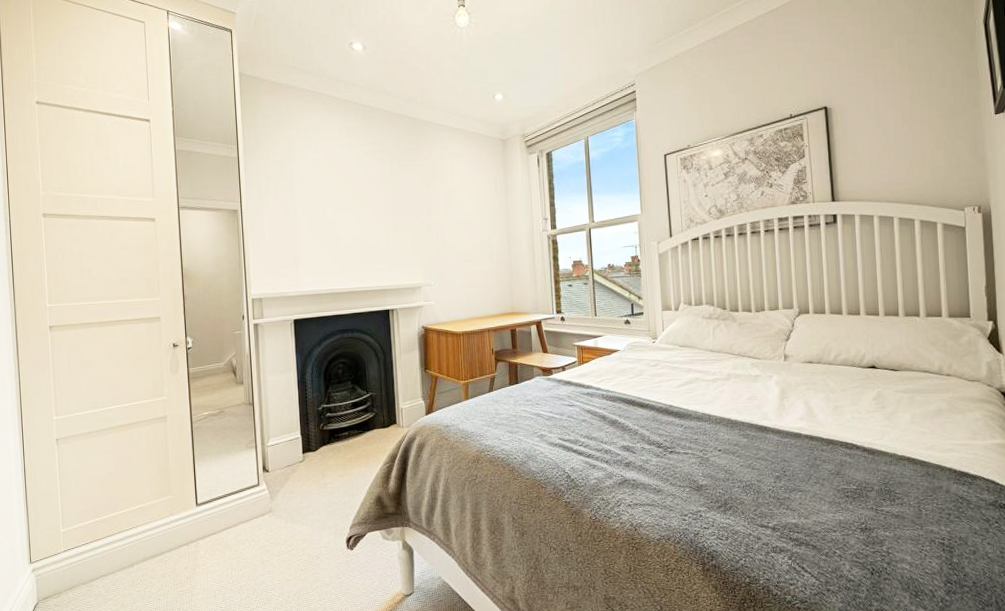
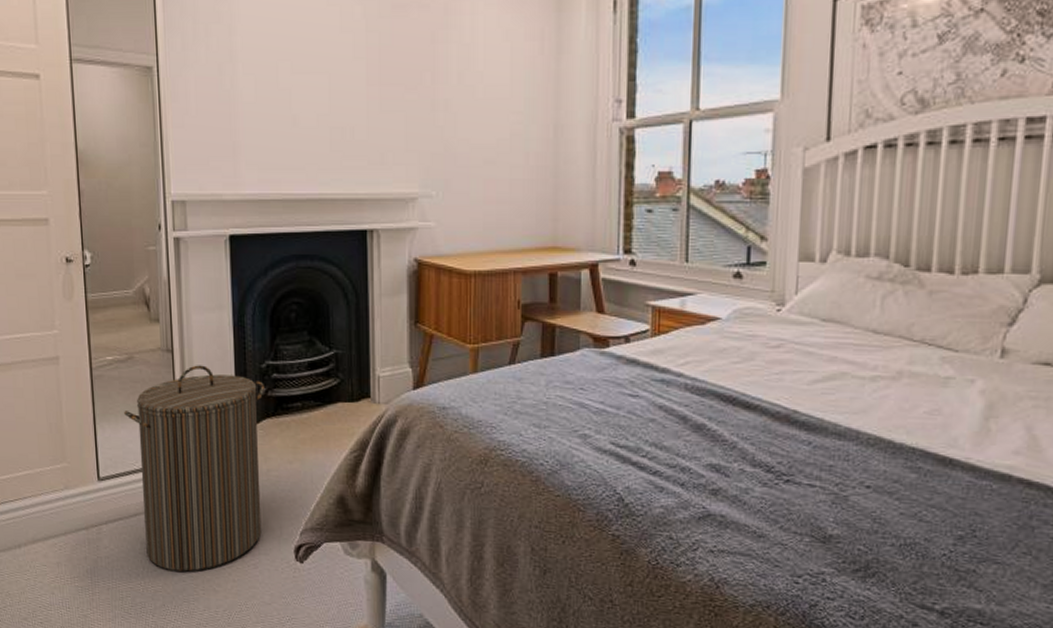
laundry hamper: none [217,412,322,569] -> present [124,365,264,572]

